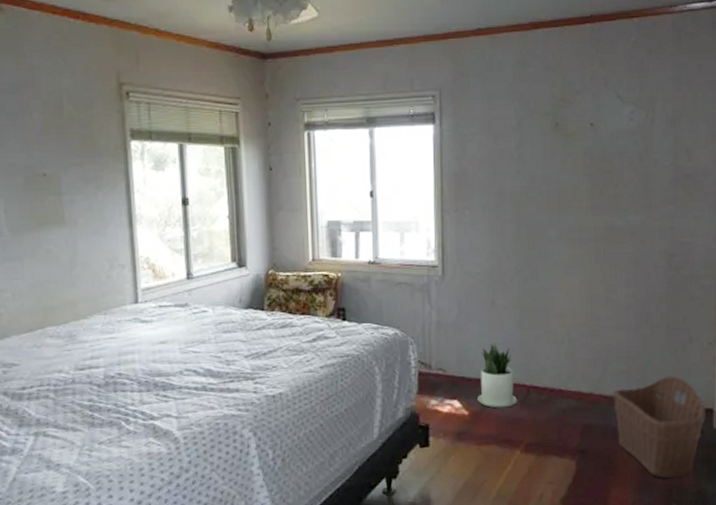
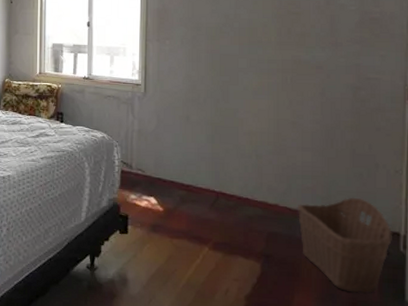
planter: present [478,344,518,408] -> none [171,153,208,209]

